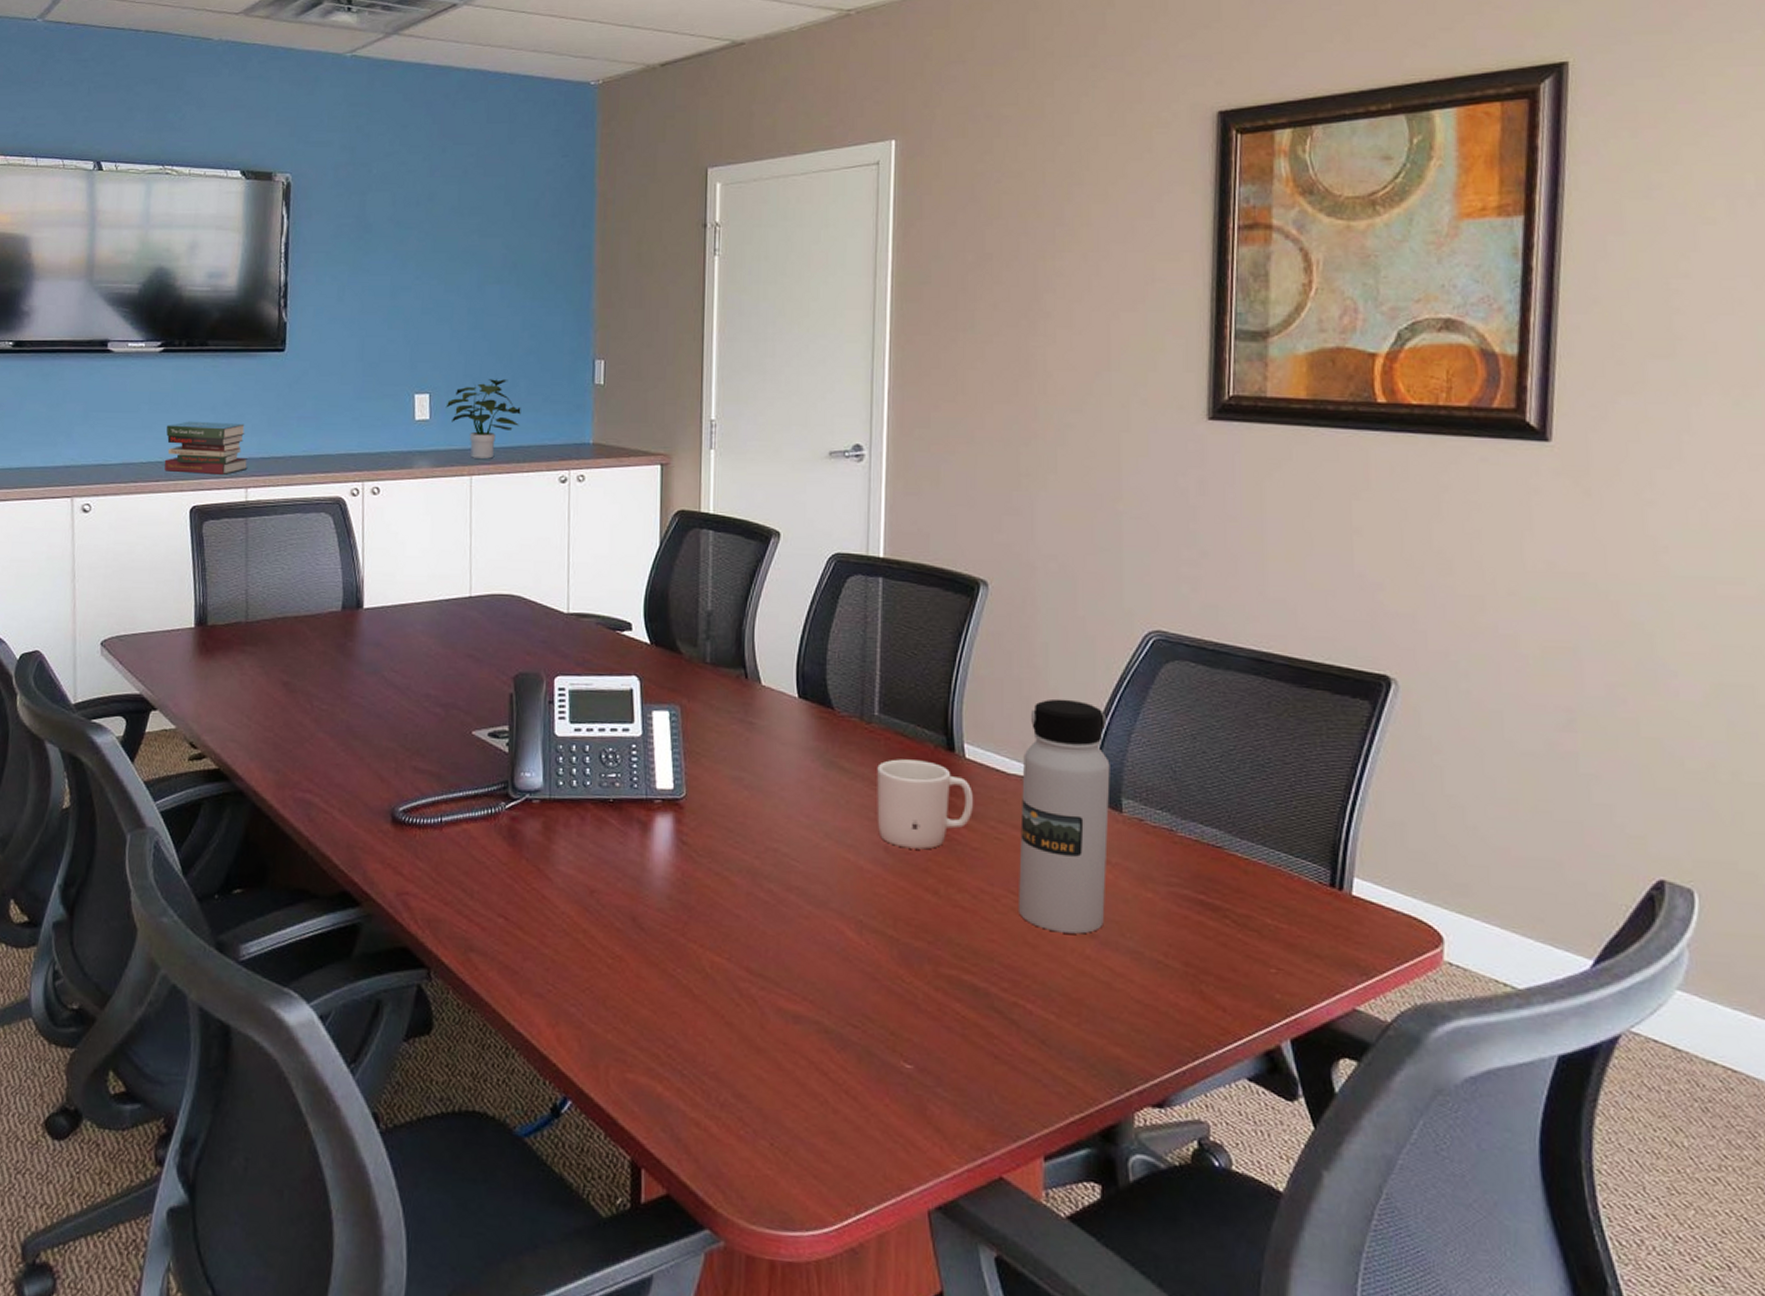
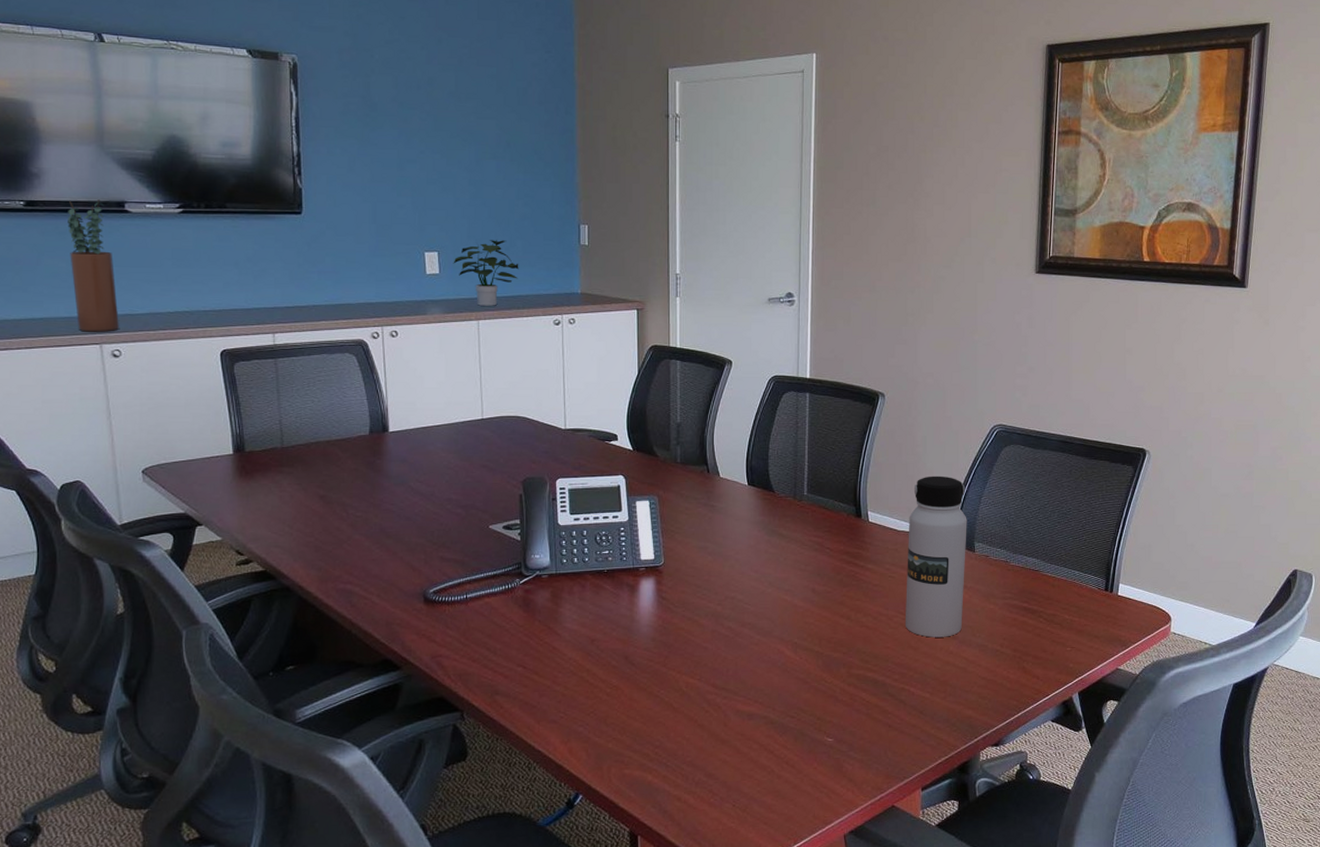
vase: none [50,338,92,485] -> present [68,199,119,333]
books: present [164,421,248,476] -> none [191,275,274,323]
mug: present [877,759,974,850] -> none [806,525,875,589]

